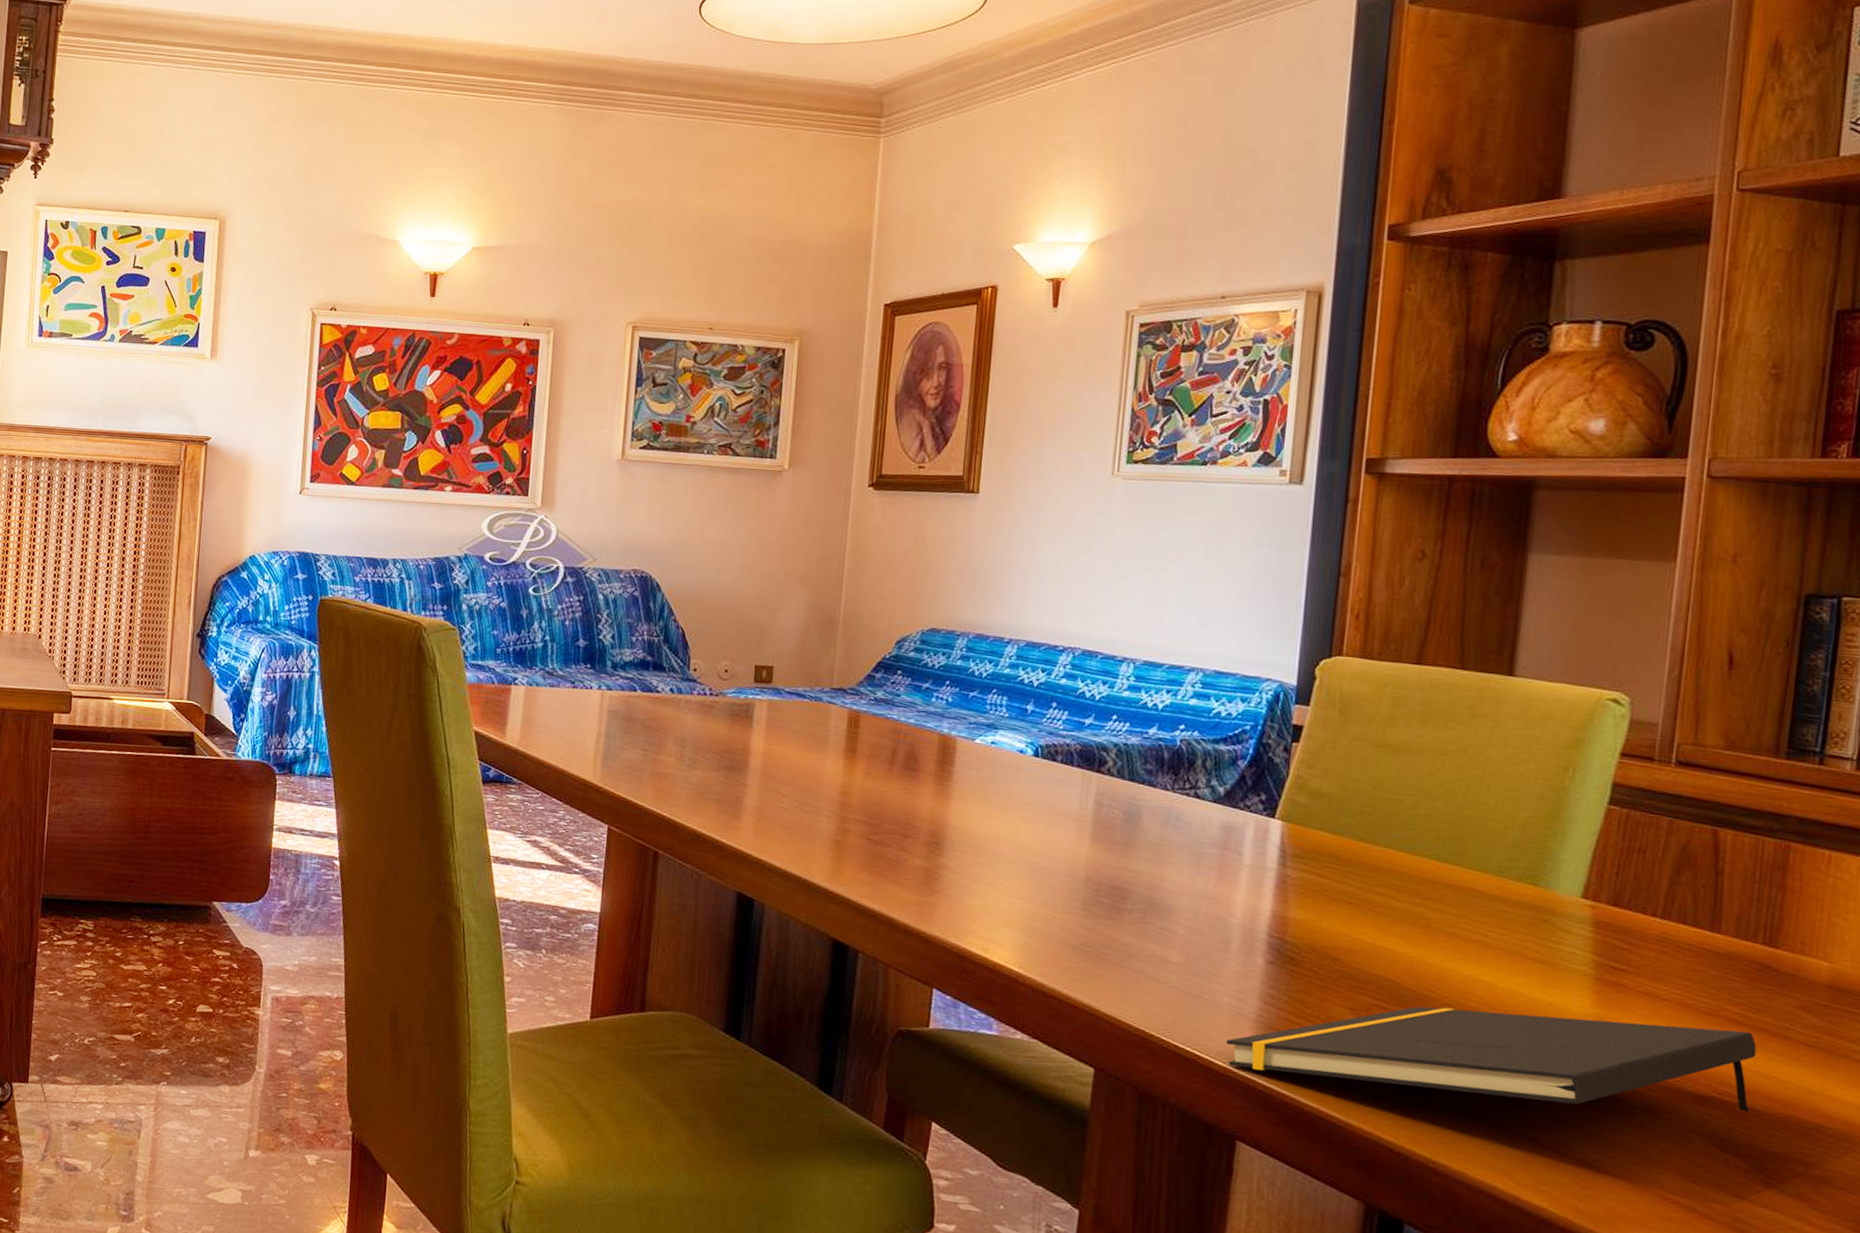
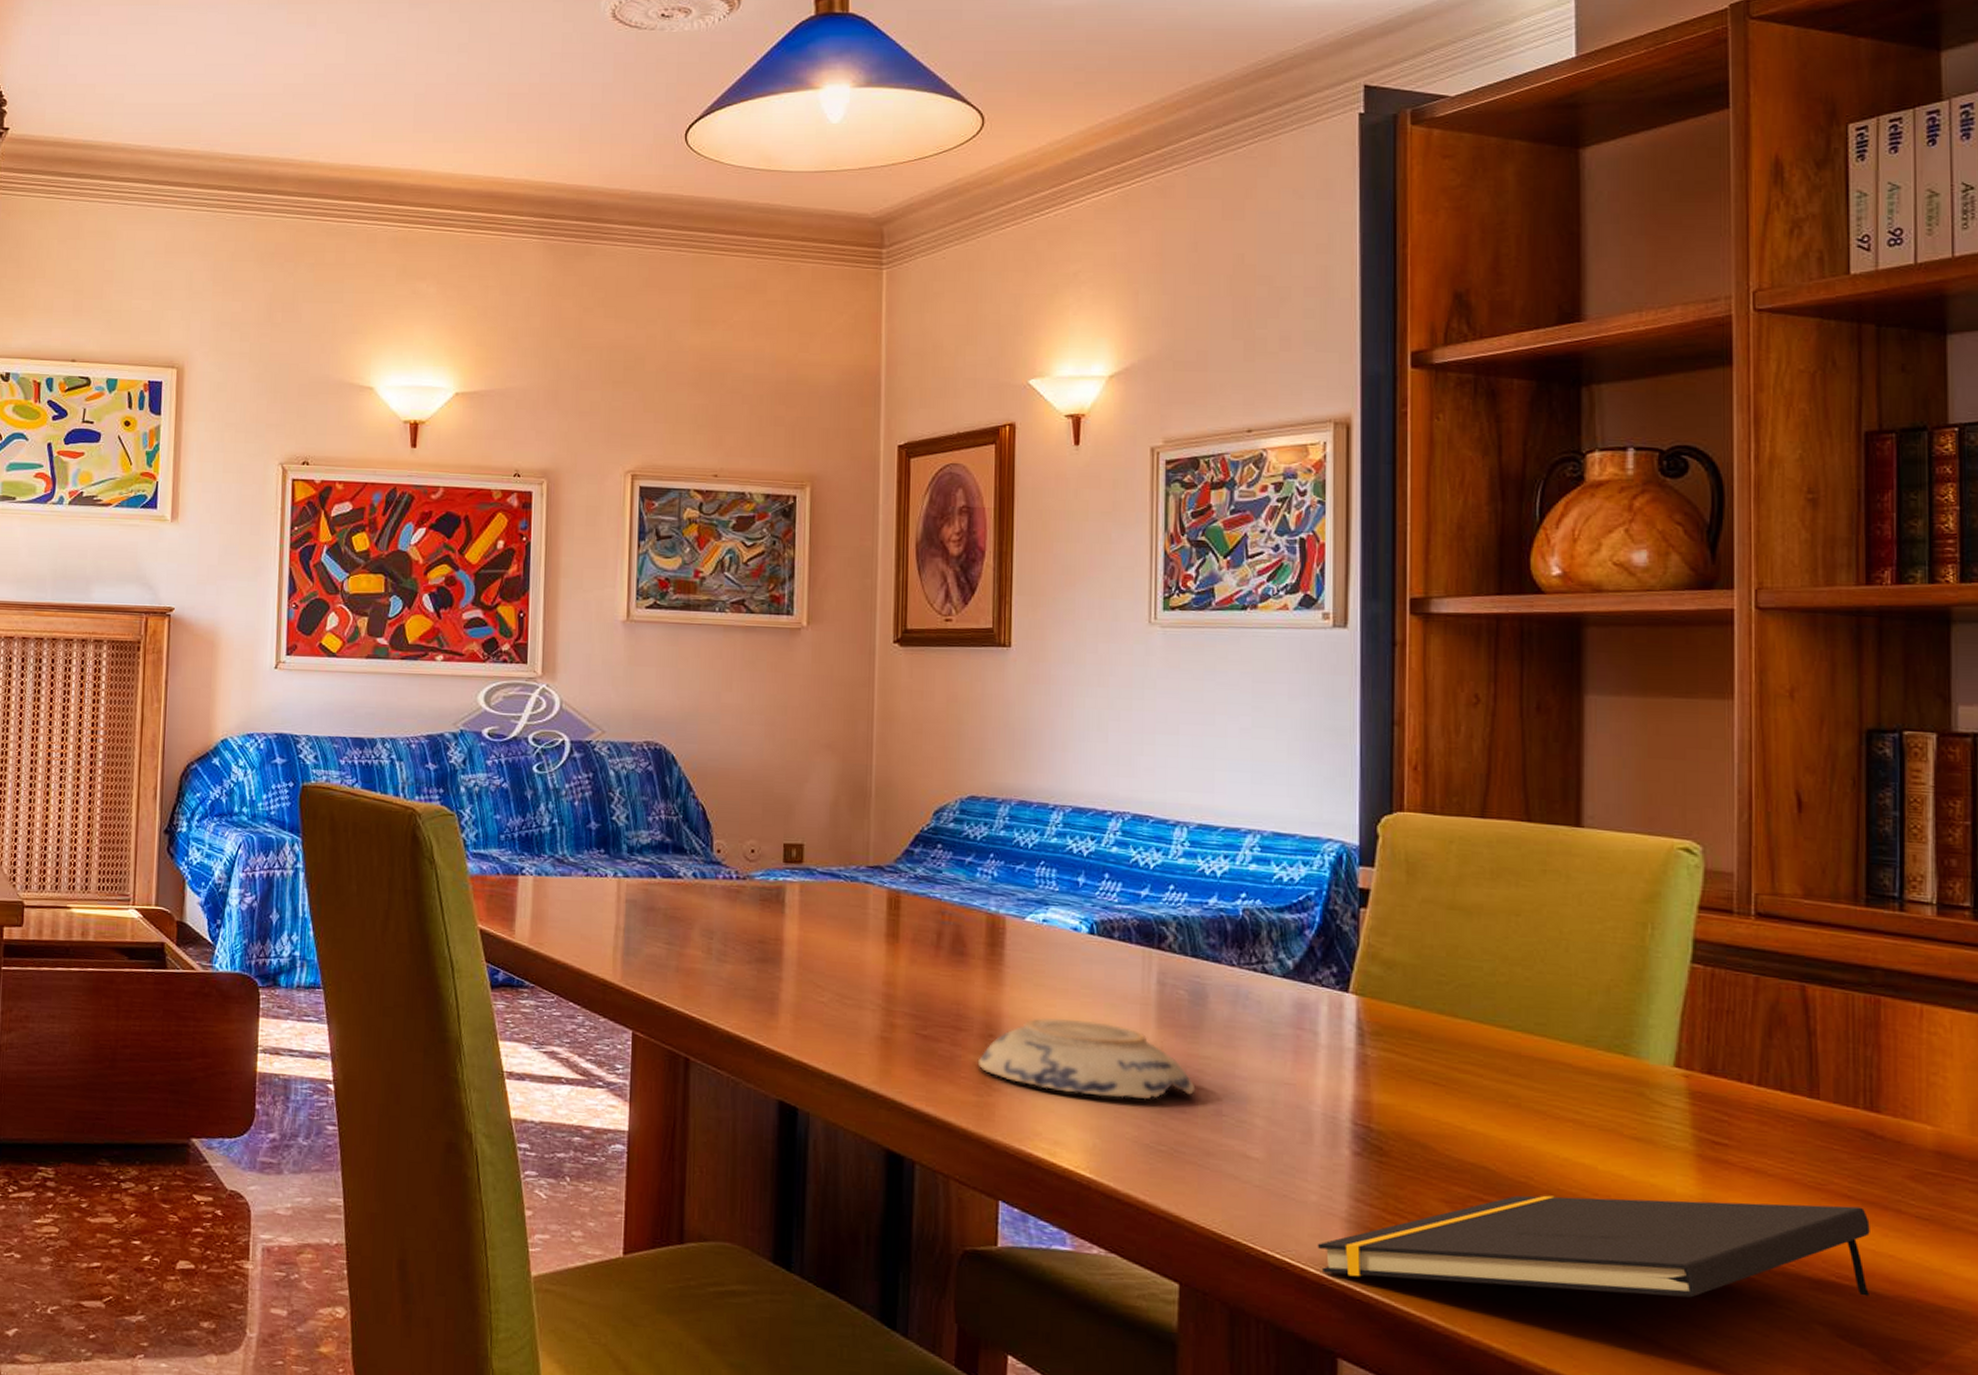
decorative bowl: none [921,829,1123,906] -> present [977,1017,1196,1100]

